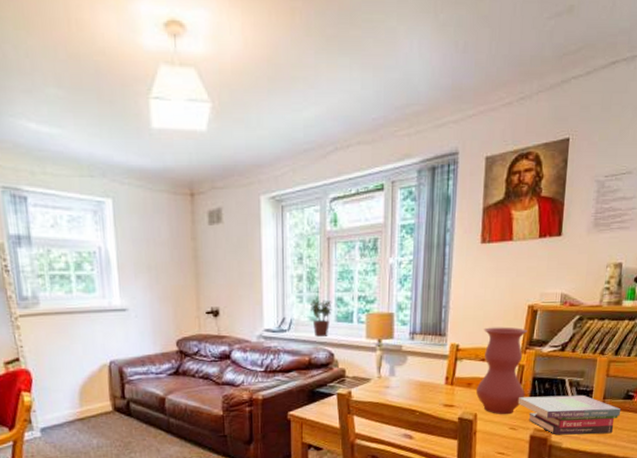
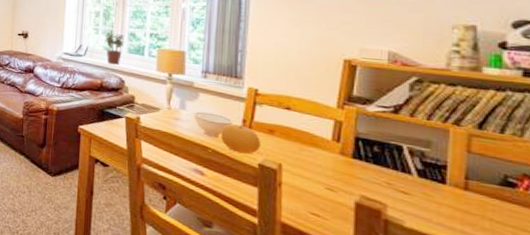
bowl: none [402,375,437,399] -> present [193,111,233,138]
fruit: none [427,383,460,411] -> present [221,124,261,155]
vase: present [475,327,527,414] -> none [279,76,345,172]
books: present [518,394,621,435] -> none [337,156,498,226]

